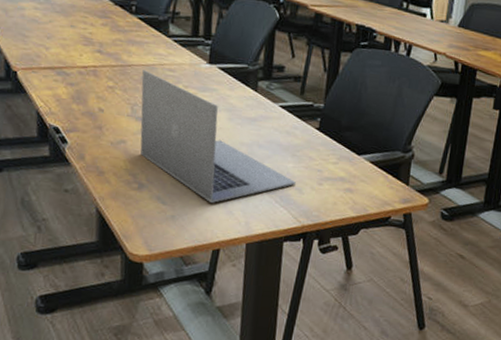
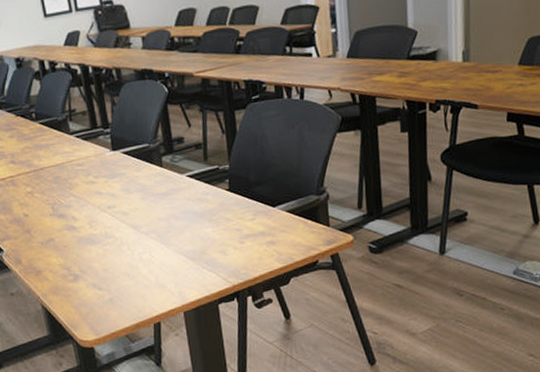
laptop: present [140,70,296,204] -> none [54,170,218,281]

